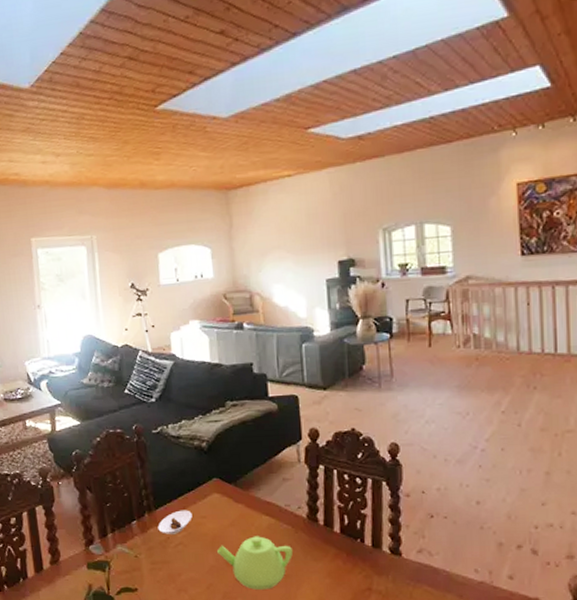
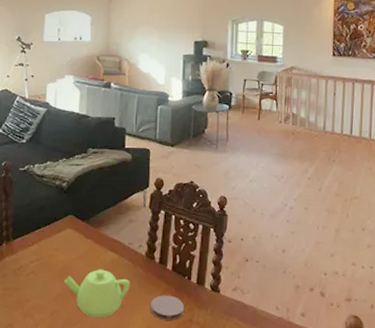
saucer: present [158,510,192,534] -> none [13,242,46,263]
coaster: none [319,561,361,590] -> present [151,295,185,320]

